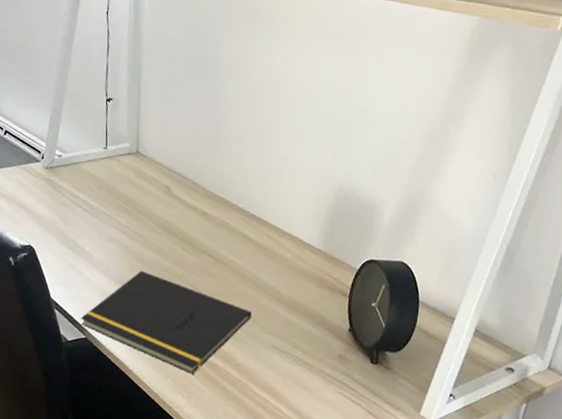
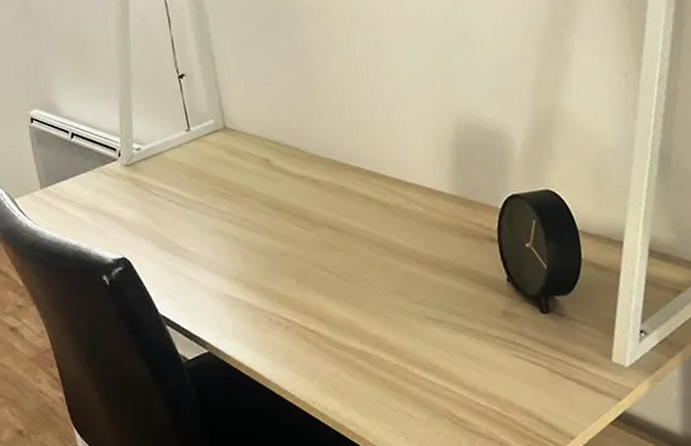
notepad: present [80,270,252,374] -> none [197,260,394,370]

